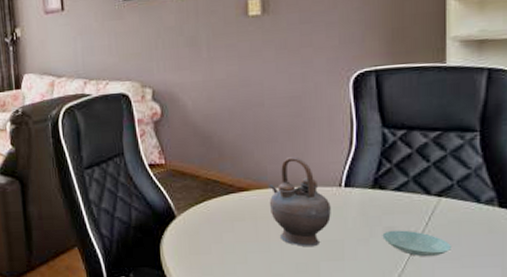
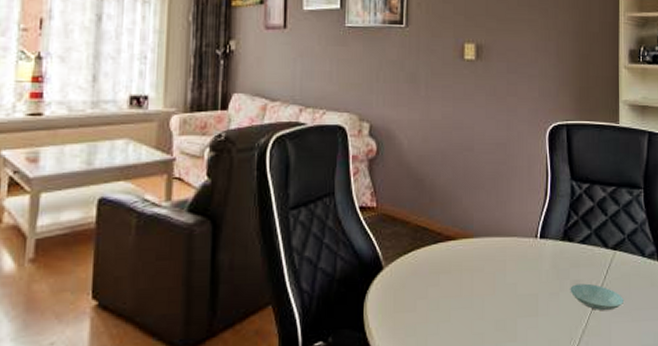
teapot: present [268,157,331,247] -> none [474,205,528,302]

